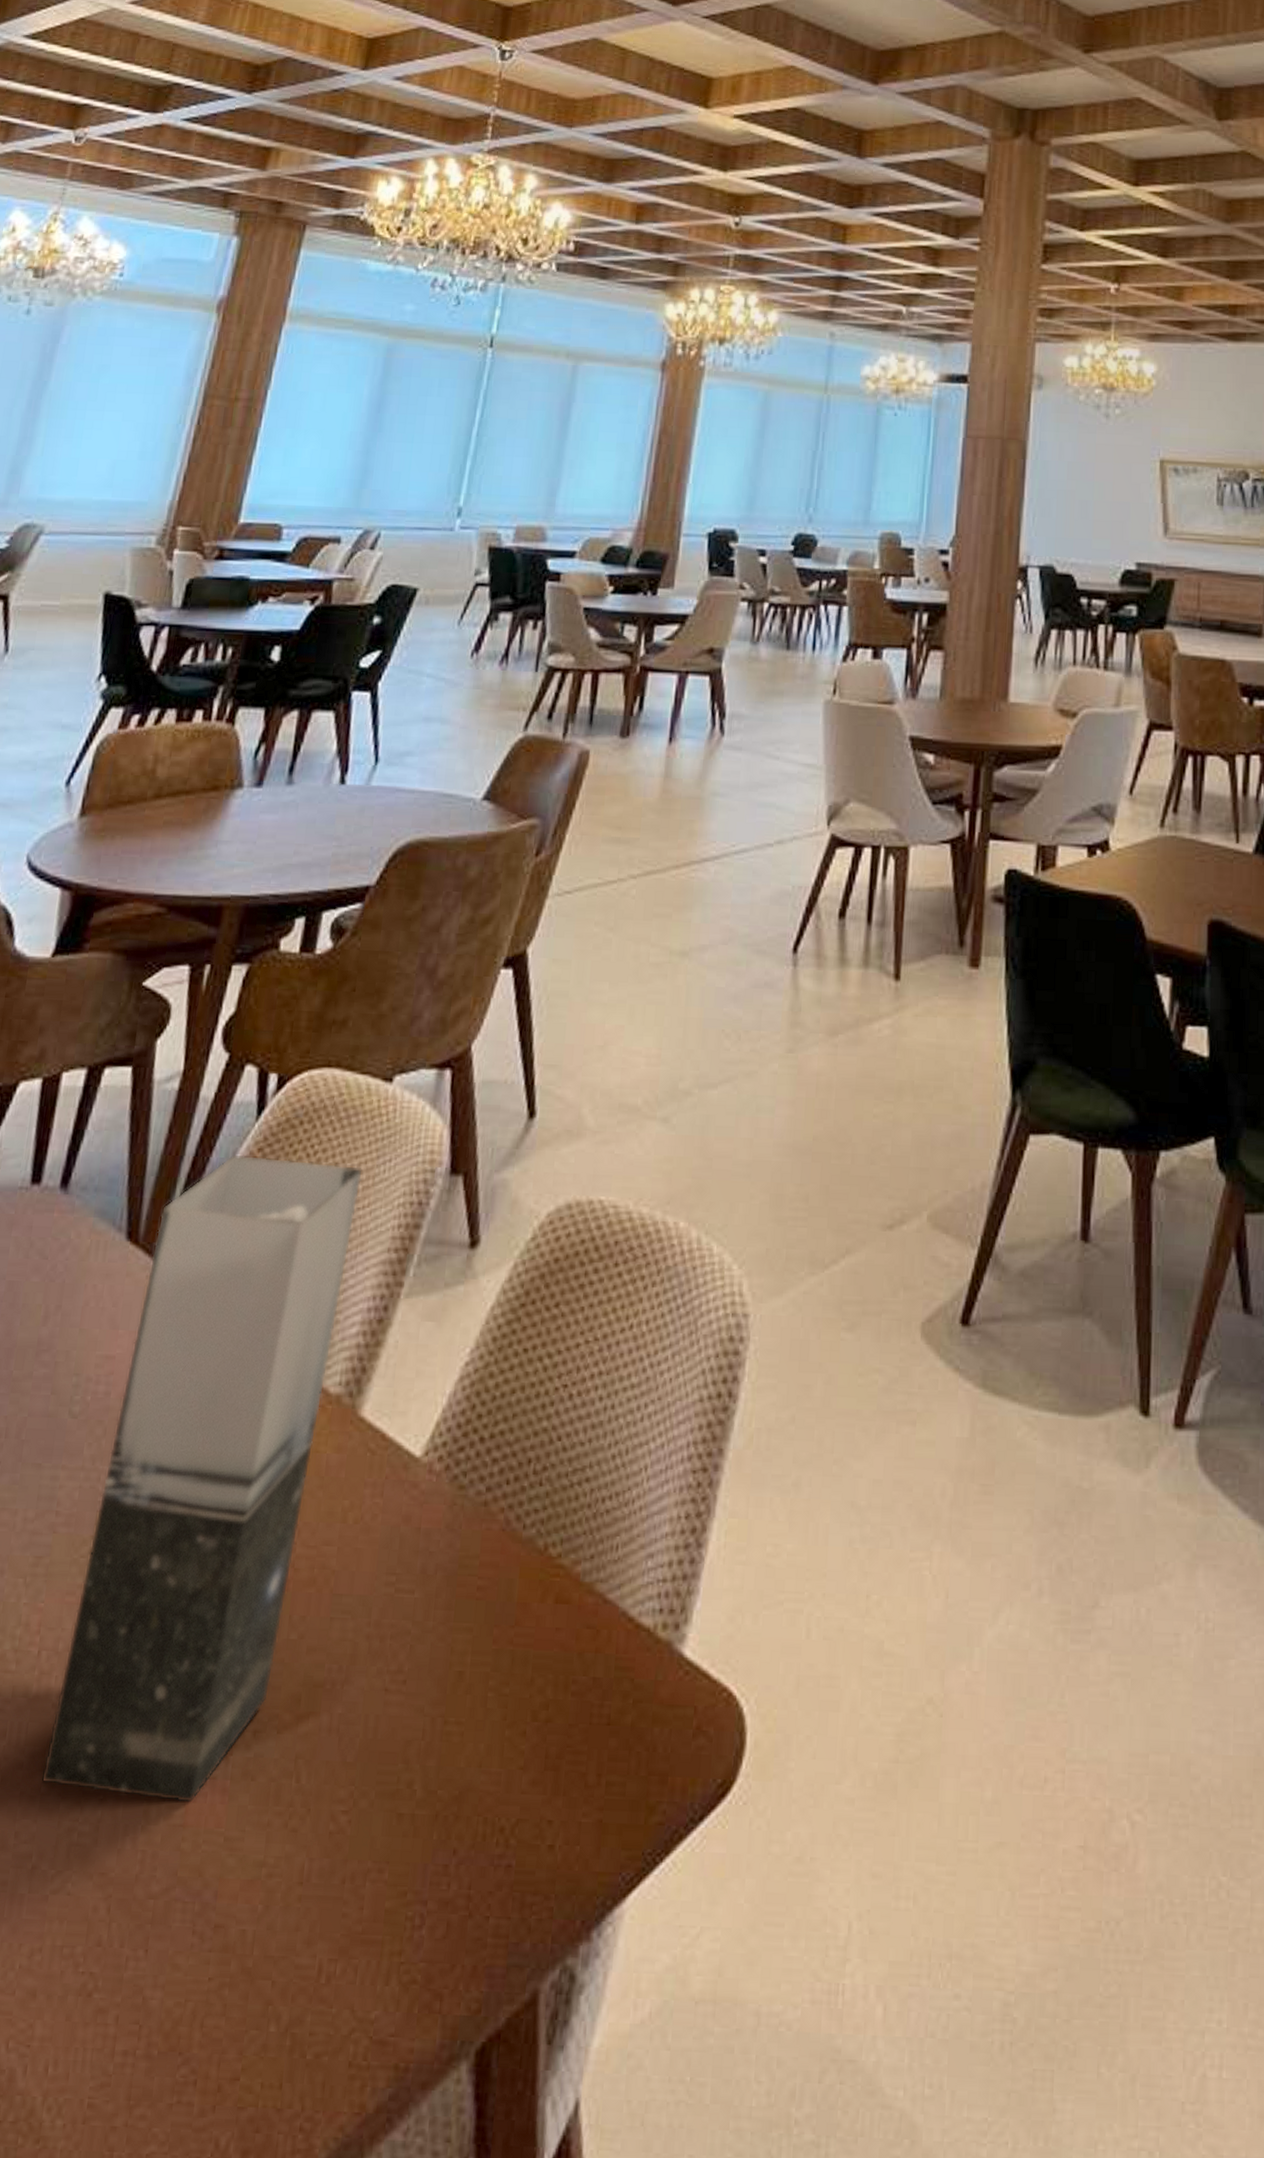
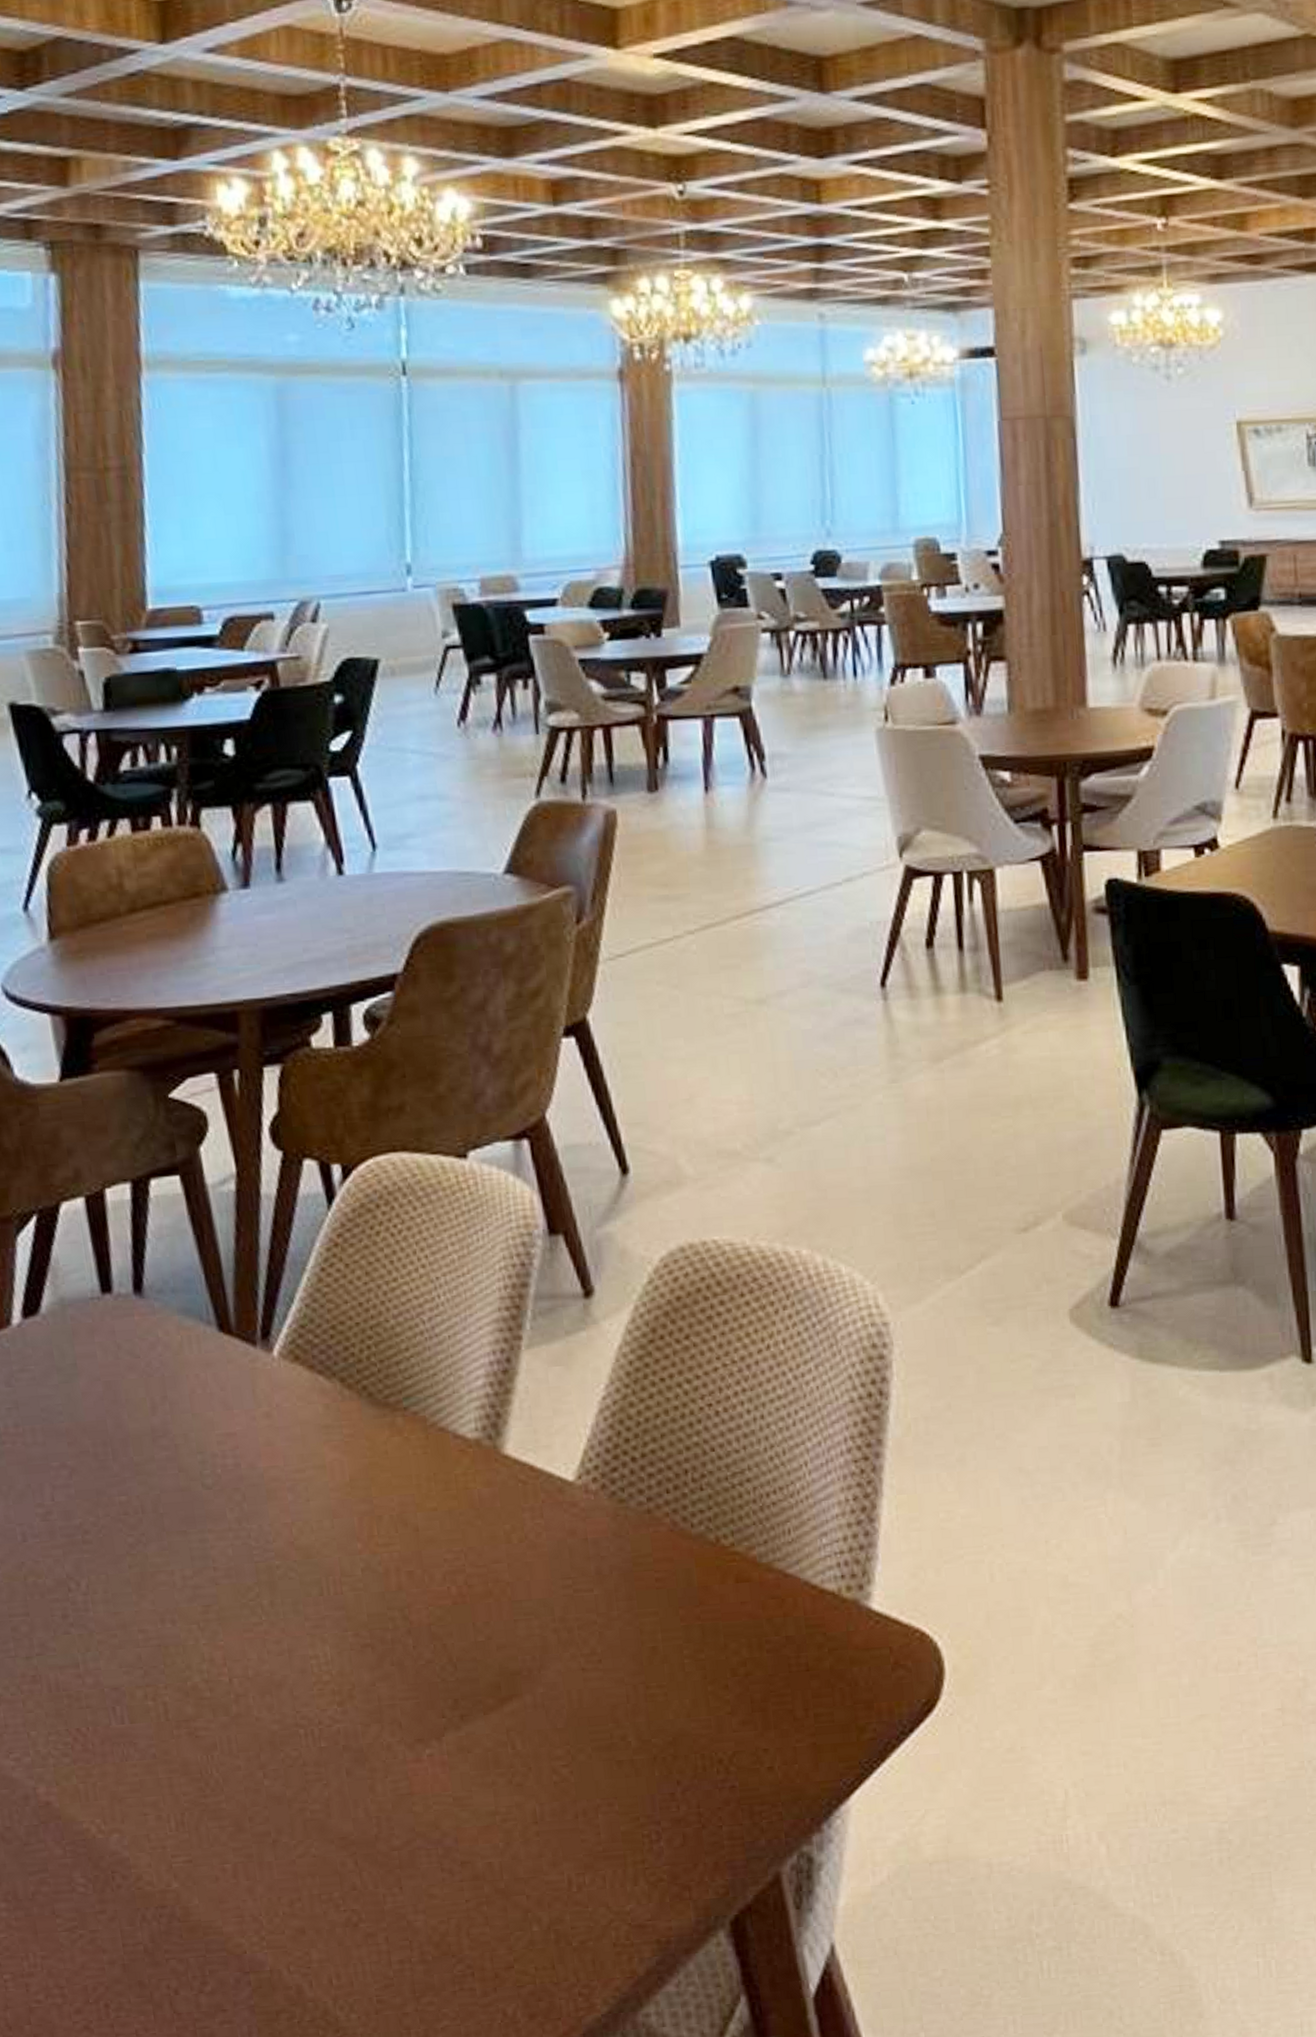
vase: present [42,1154,363,1804] -> none [248,1238,468,1779]

